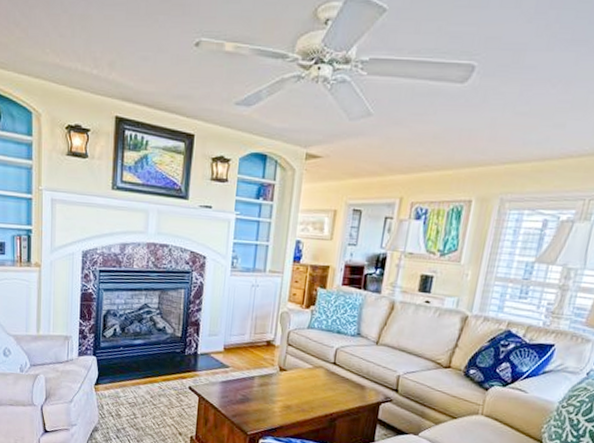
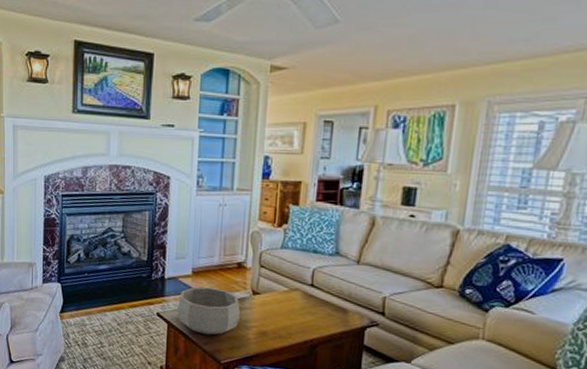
decorative bowl: none [208,362,268,408] -> present [177,286,241,335]

